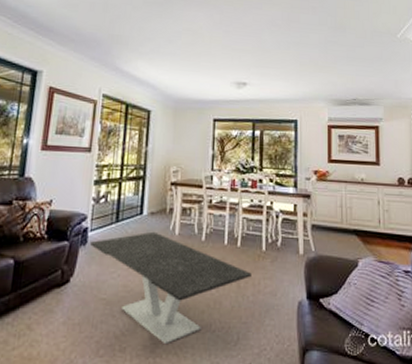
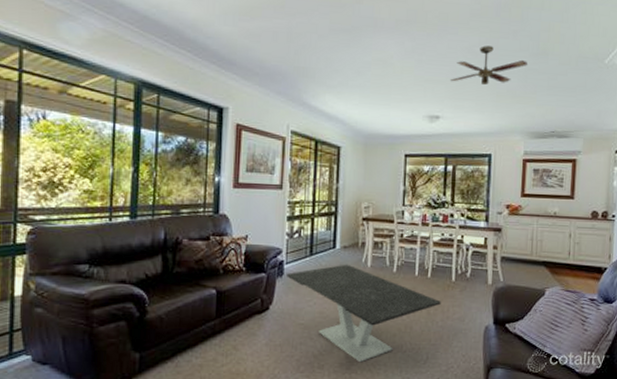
ceiling fan: none [256,19,328,54] -> present [450,45,528,85]

